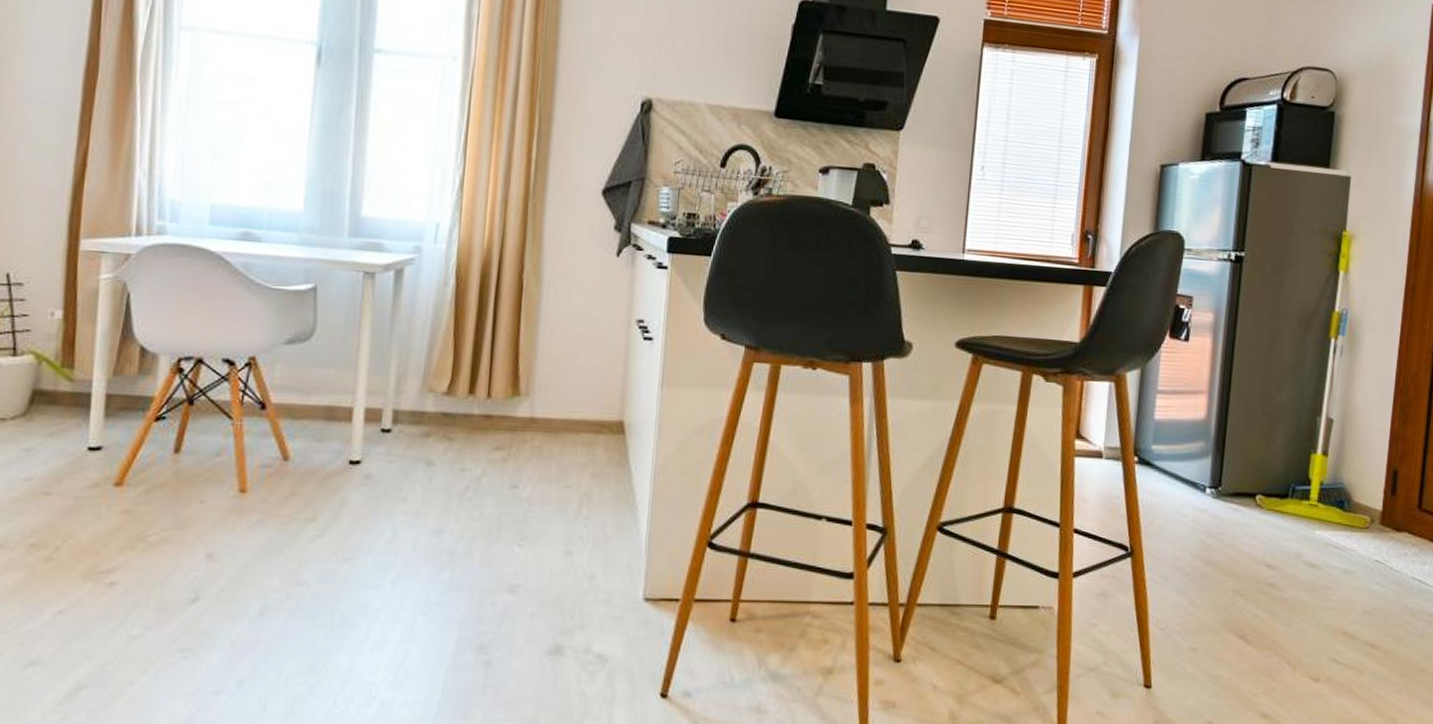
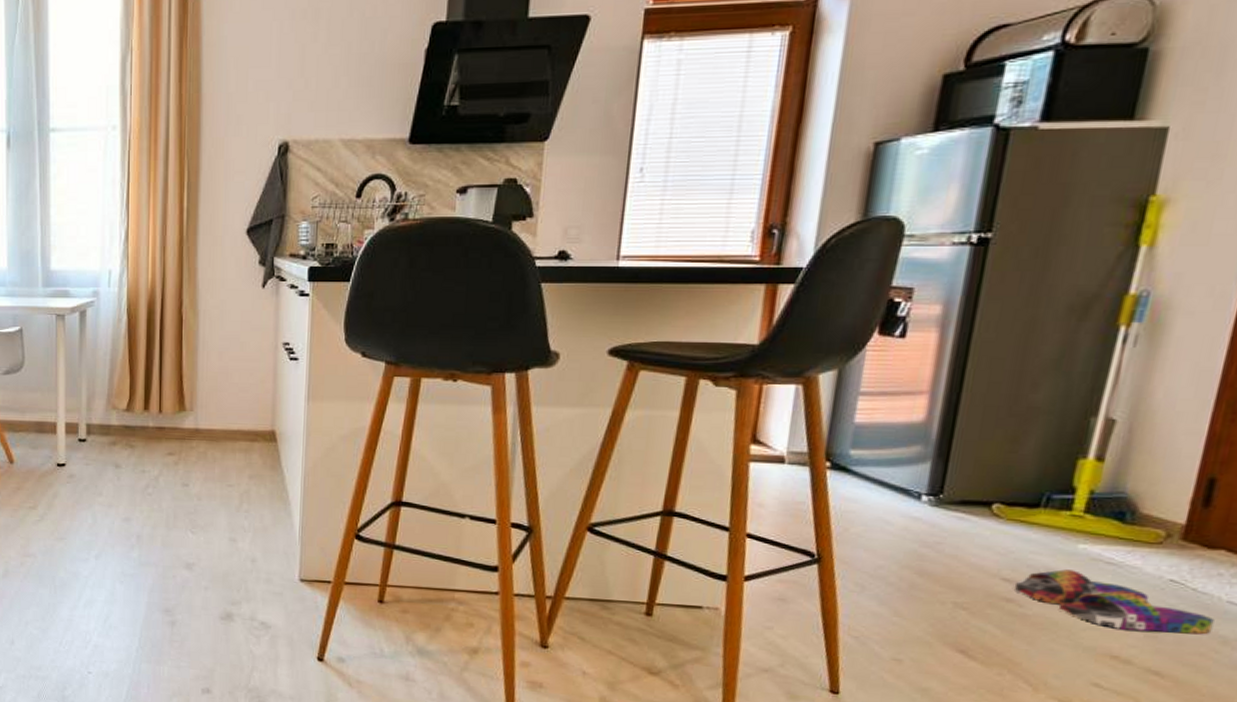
slippers: none [1275,554,1405,608] -> present [1015,569,1215,635]

